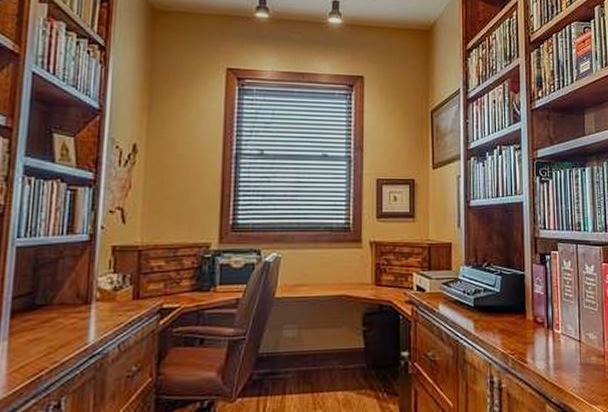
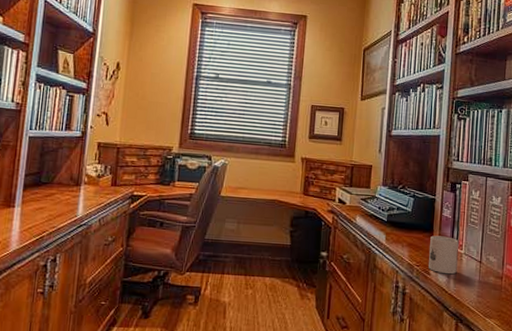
mug: none [523,316,556,360] -> present [429,235,459,275]

